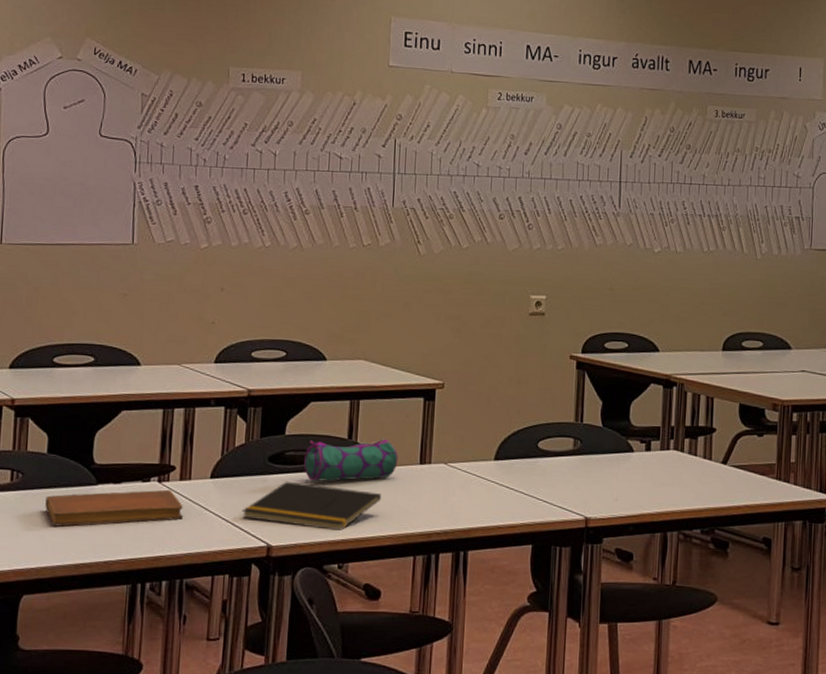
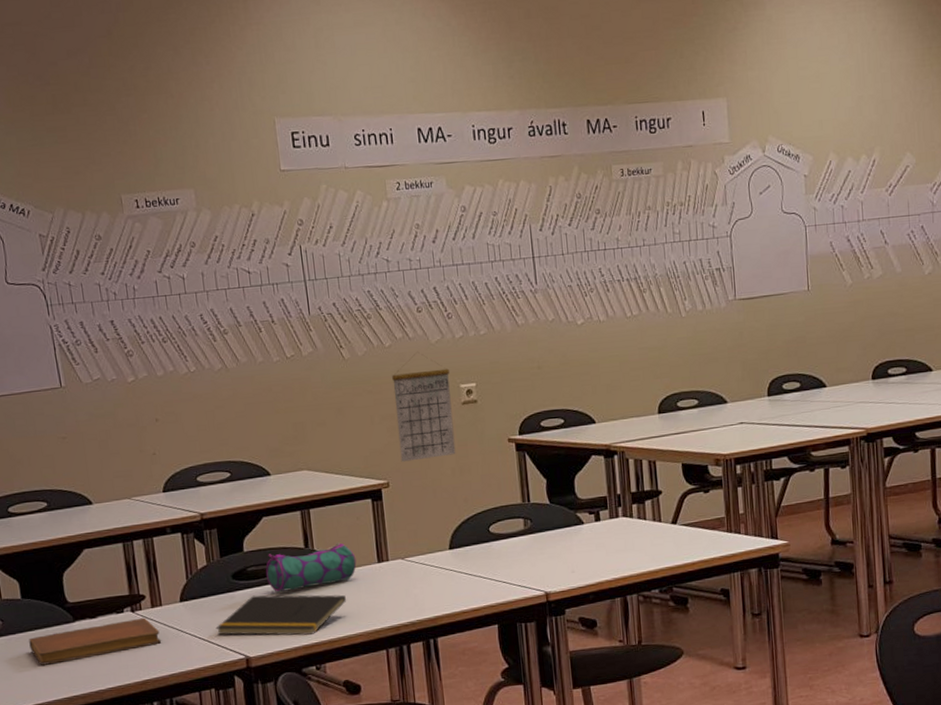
calendar: none [460,258,522,365] -> present [392,352,456,462]

